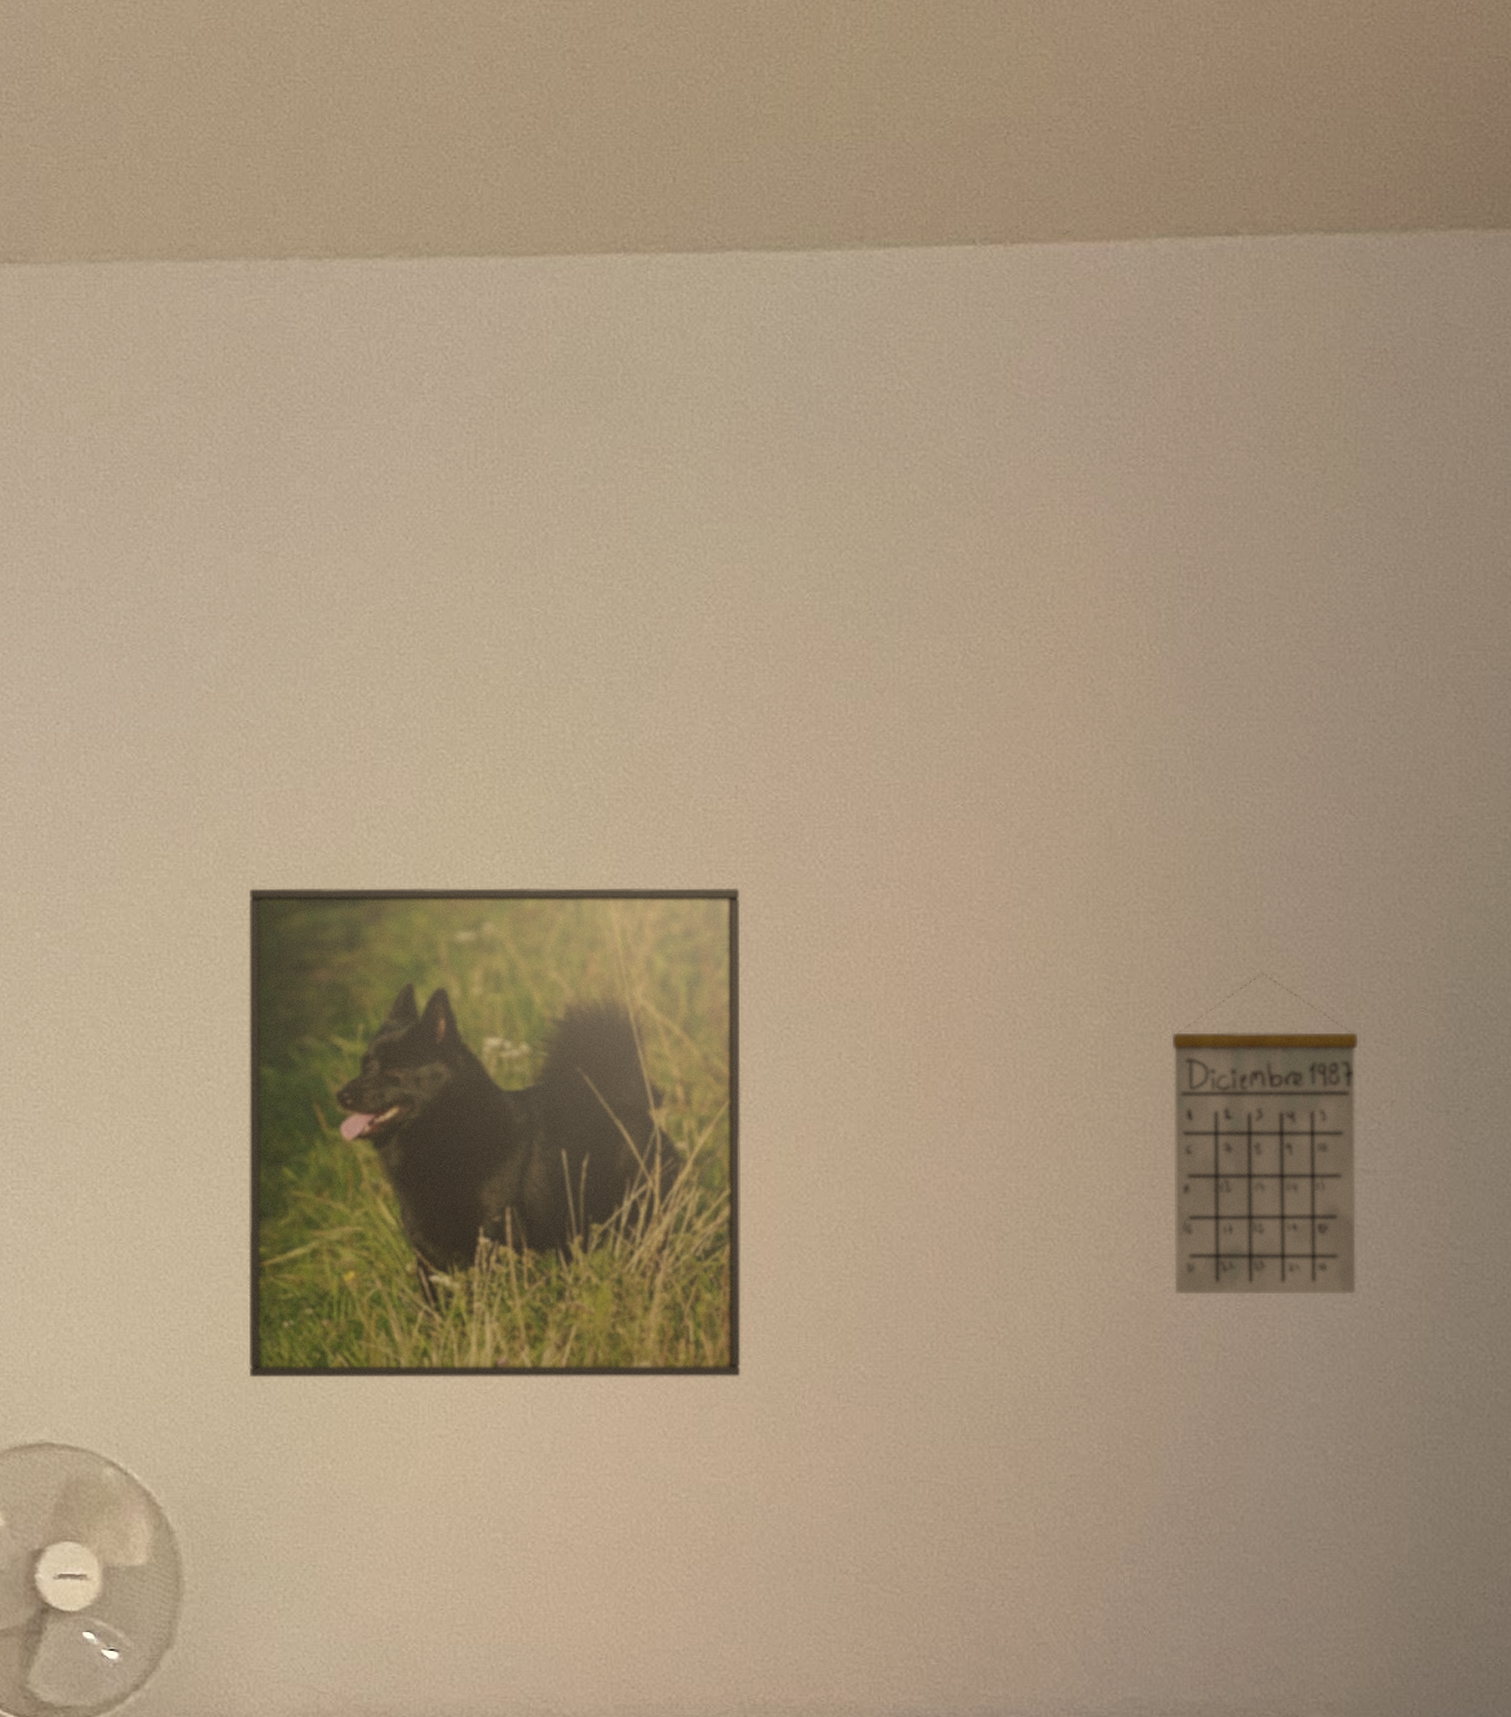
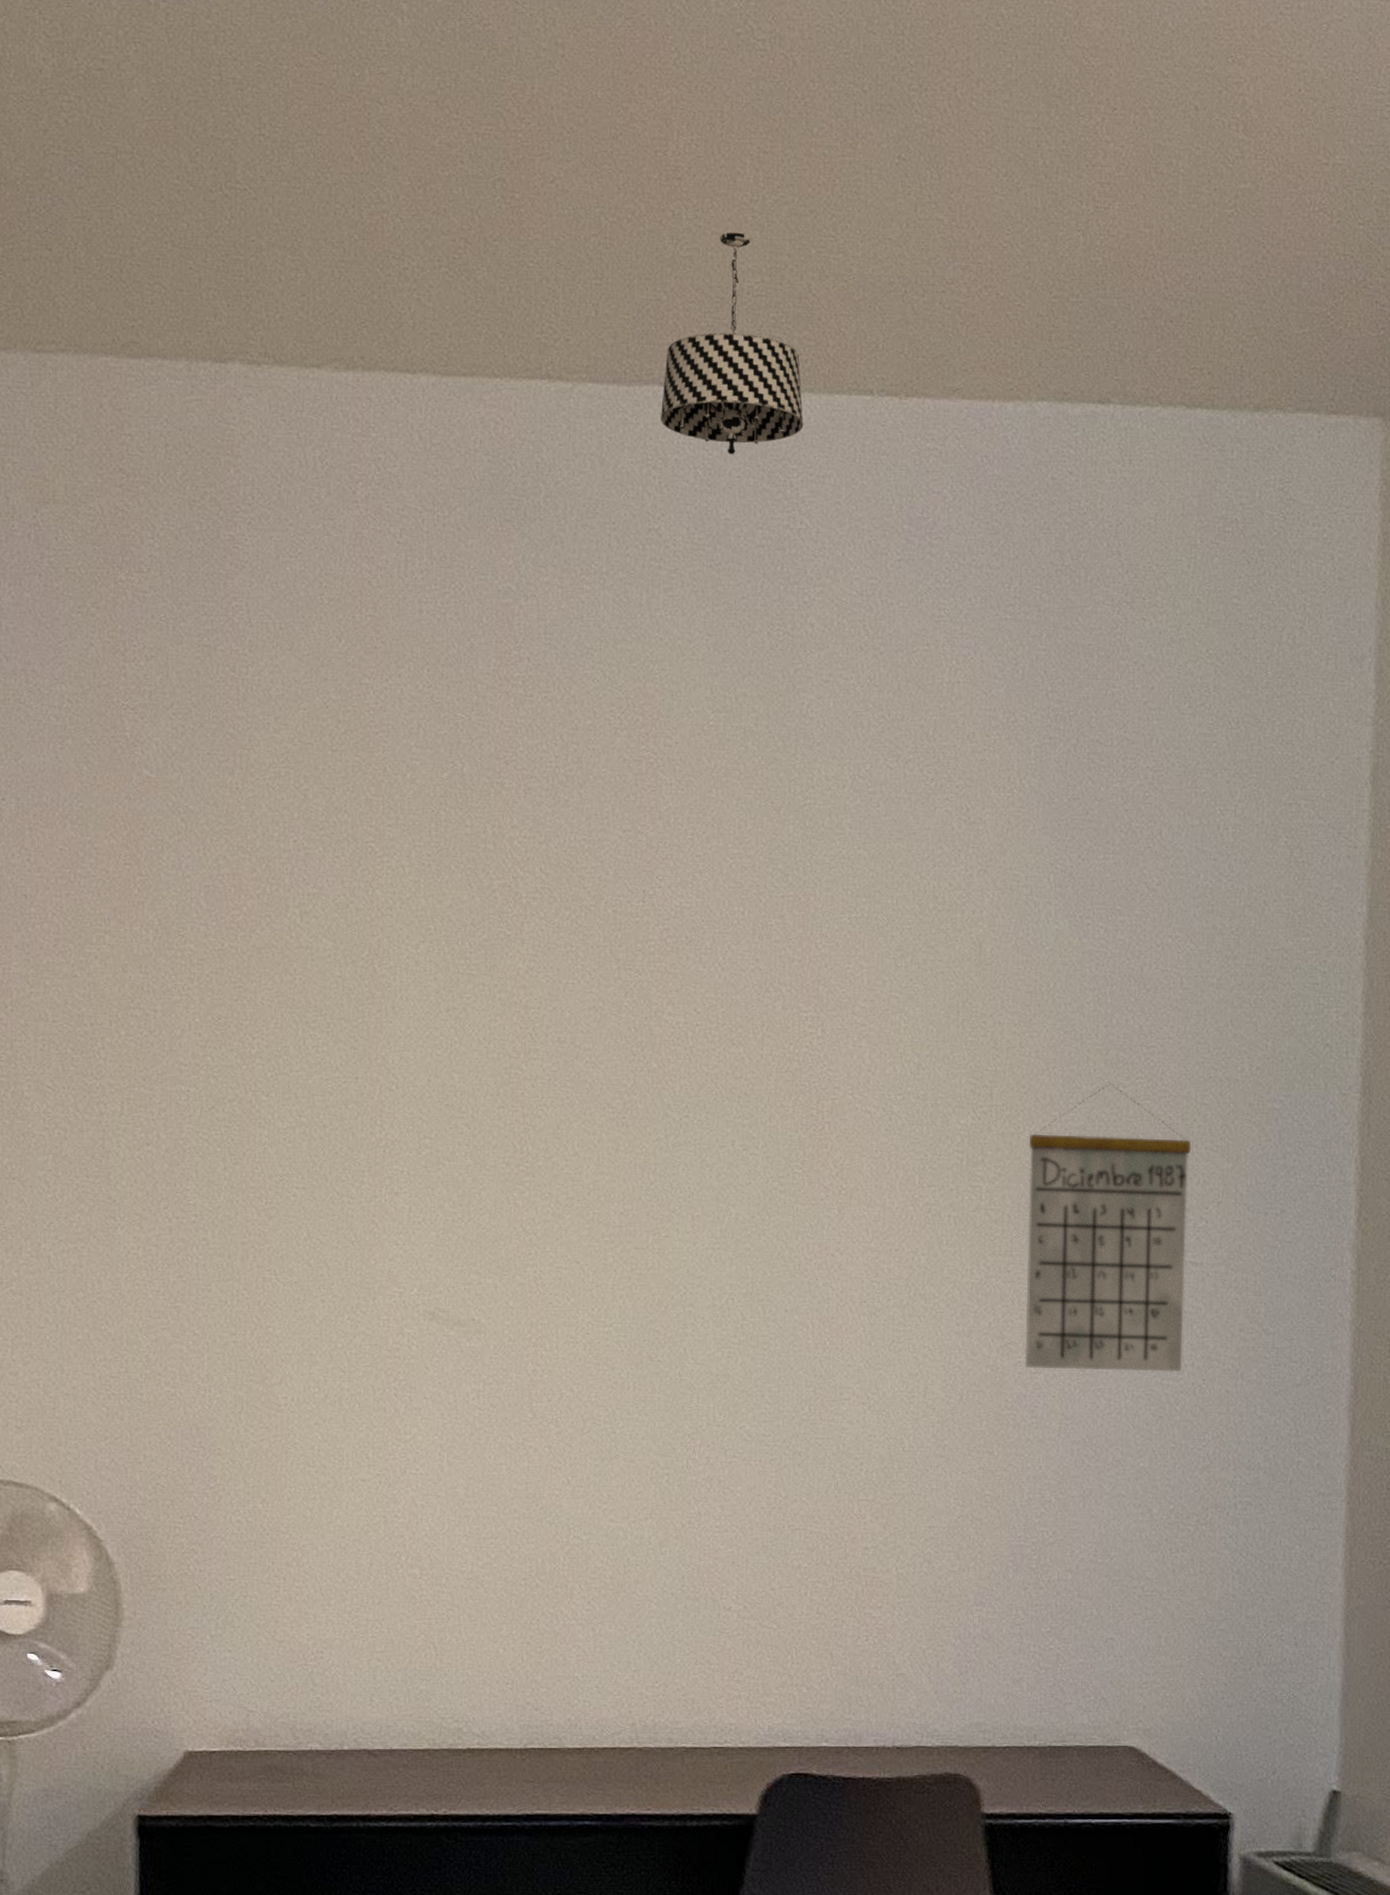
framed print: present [248,887,741,1378] -> none [184,966,645,1432]
pendant light: none [744,85,900,318] -> present [660,232,804,455]

